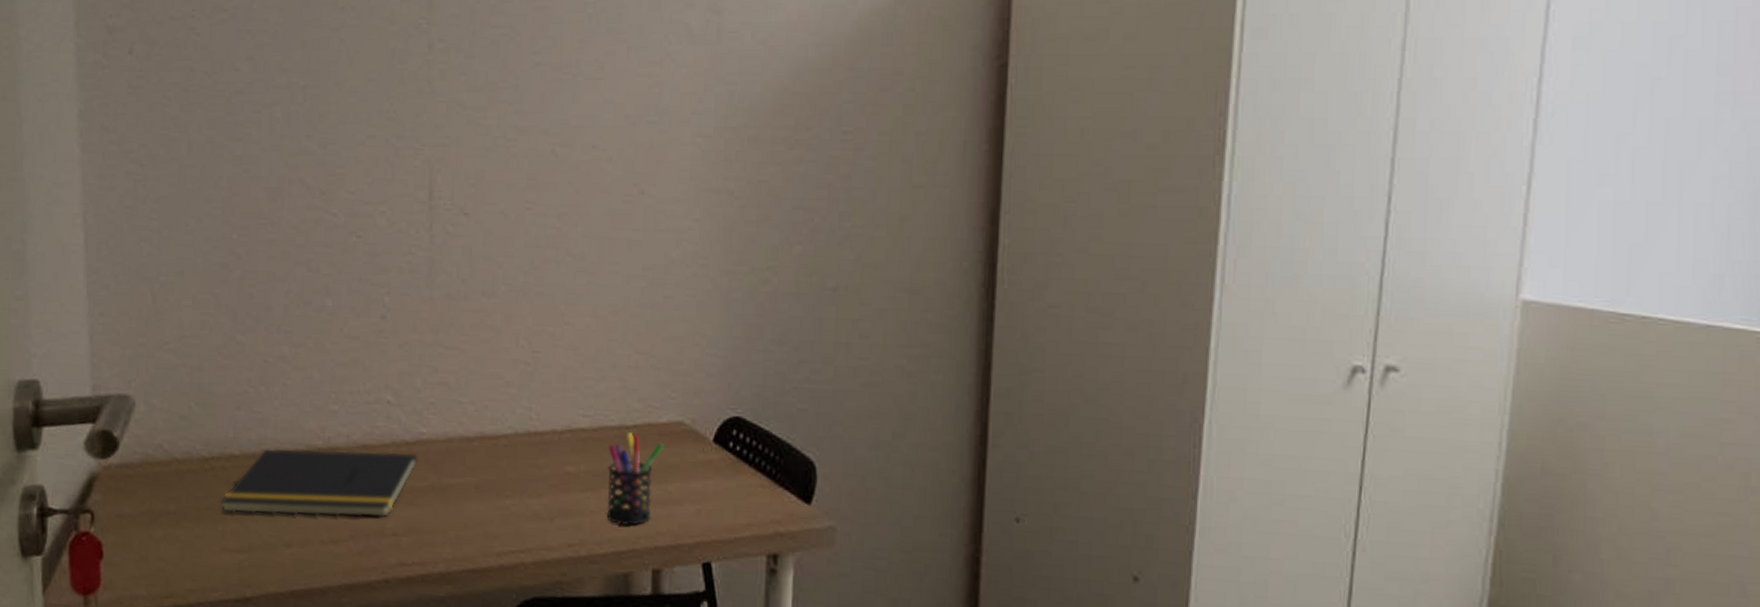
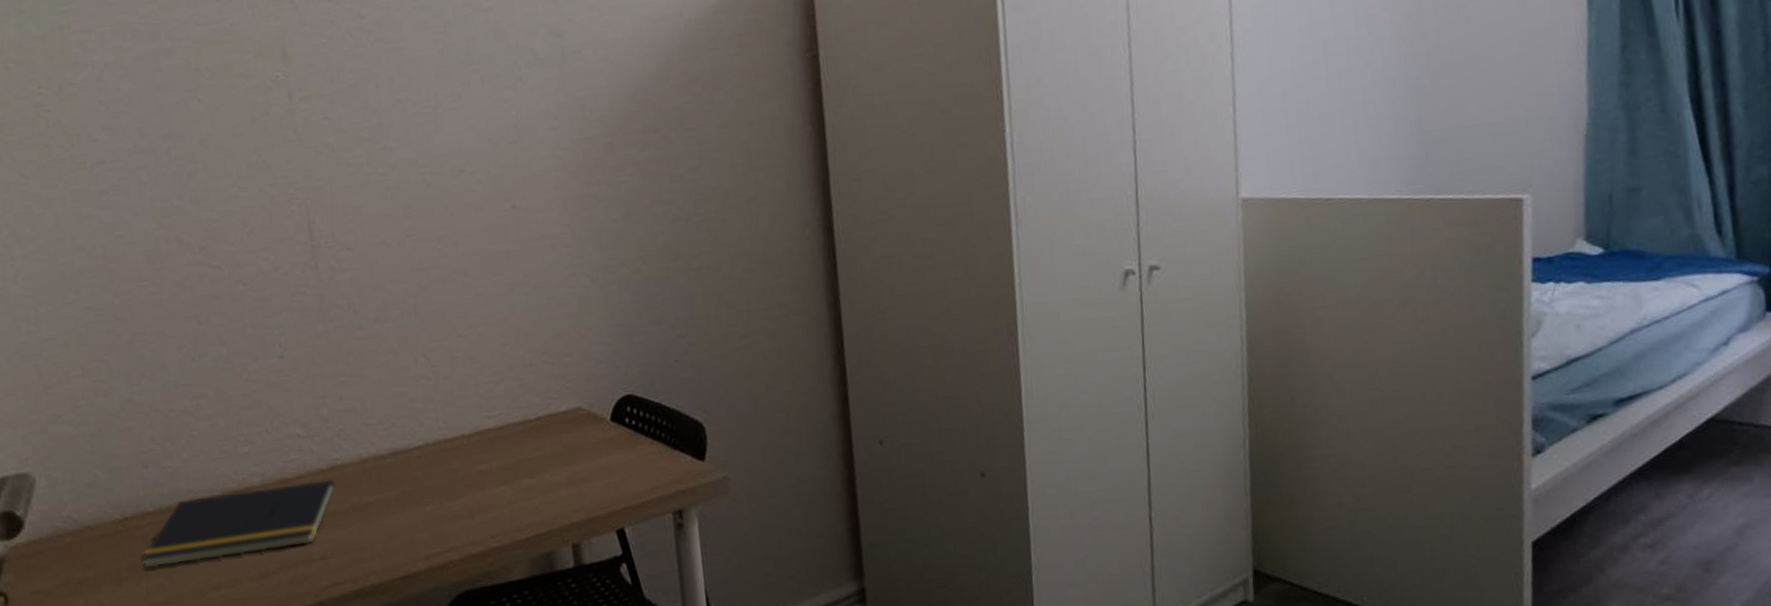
pen holder: present [606,432,664,526] -> none [516,425,567,511]

